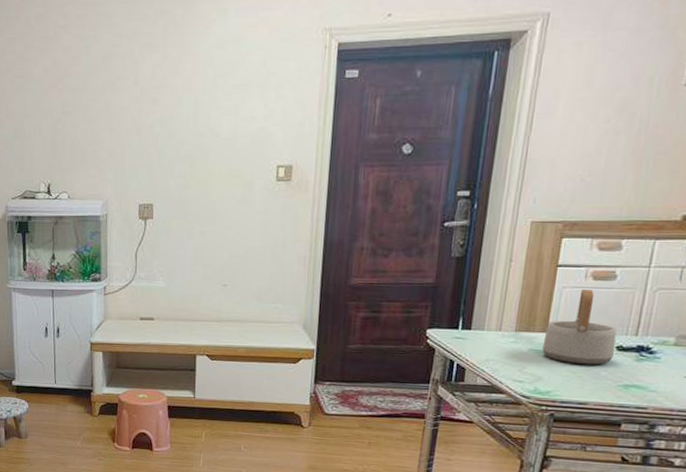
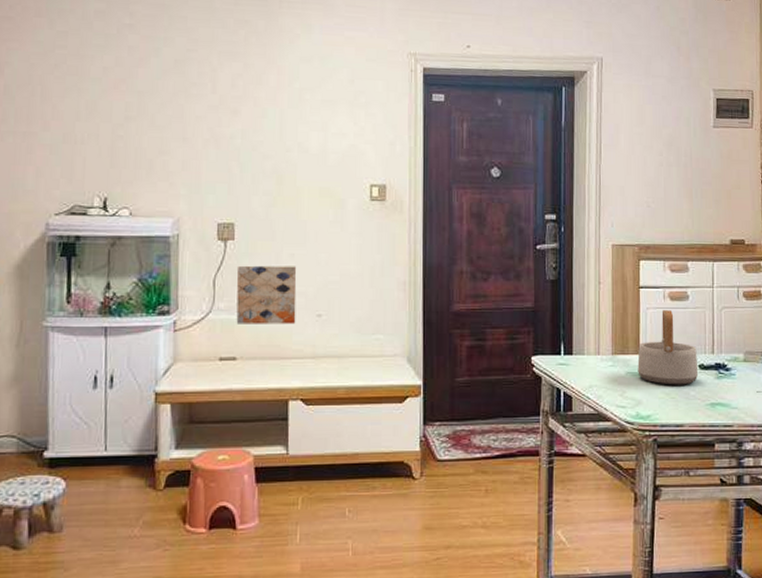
wall art: none [154,241,206,292] -> present [236,265,297,324]

